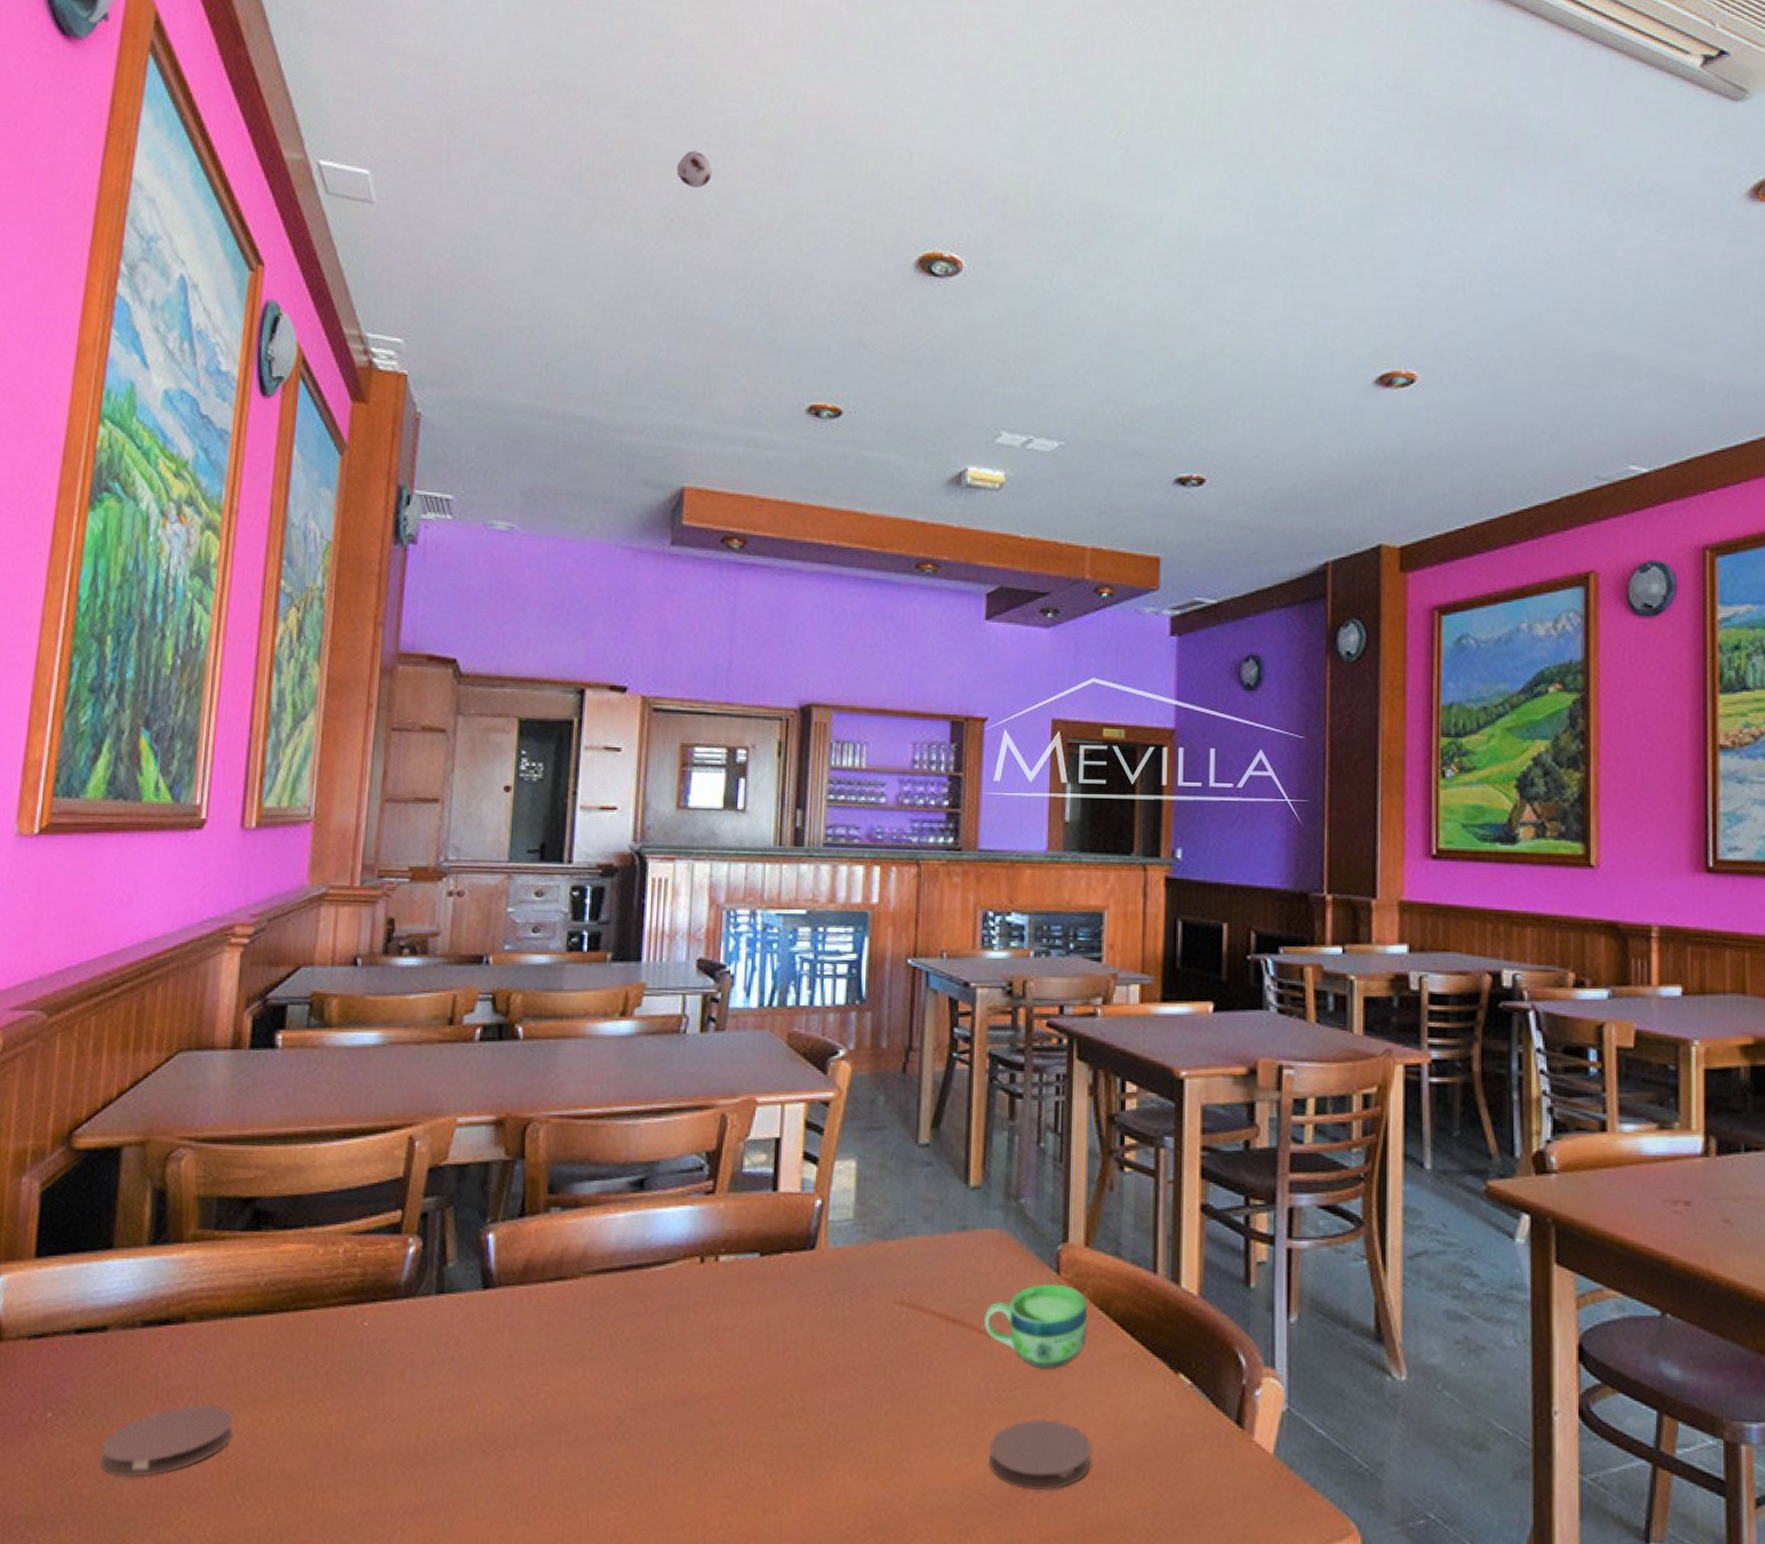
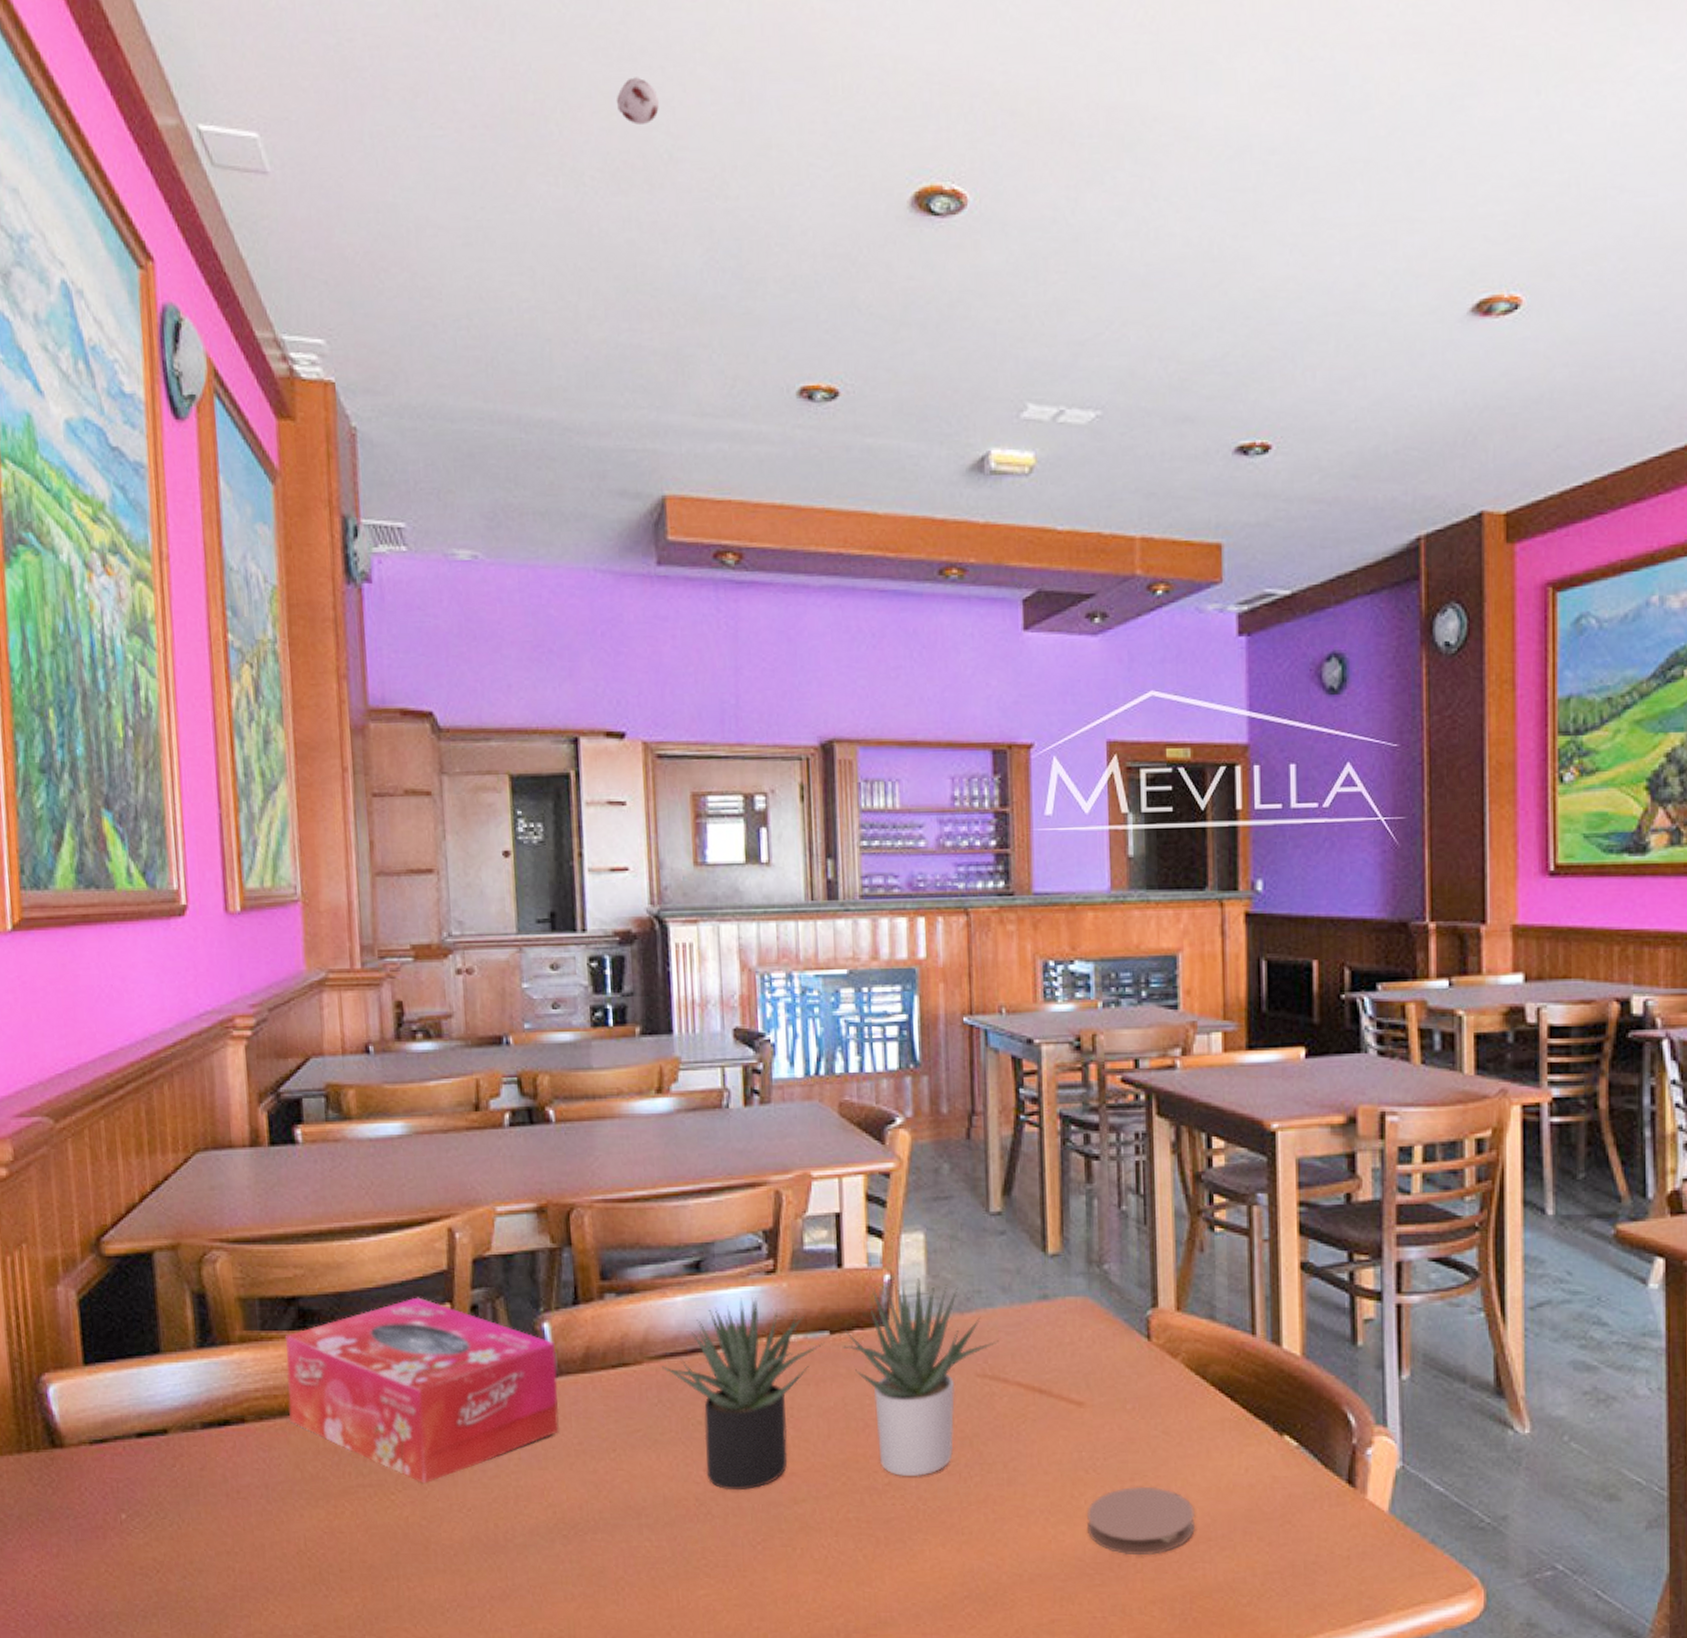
coaster: present [100,1405,234,1478] -> none [180,1502,309,1573]
tissue box: none [229,1203,498,1392] -> present [286,1297,559,1484]
succulent plant: none [597,1204,918,1411] -> present [662,1278,999,1491]
cup: present [983,1283,1088,1370] -> none [1072,1350,1184,1436]

